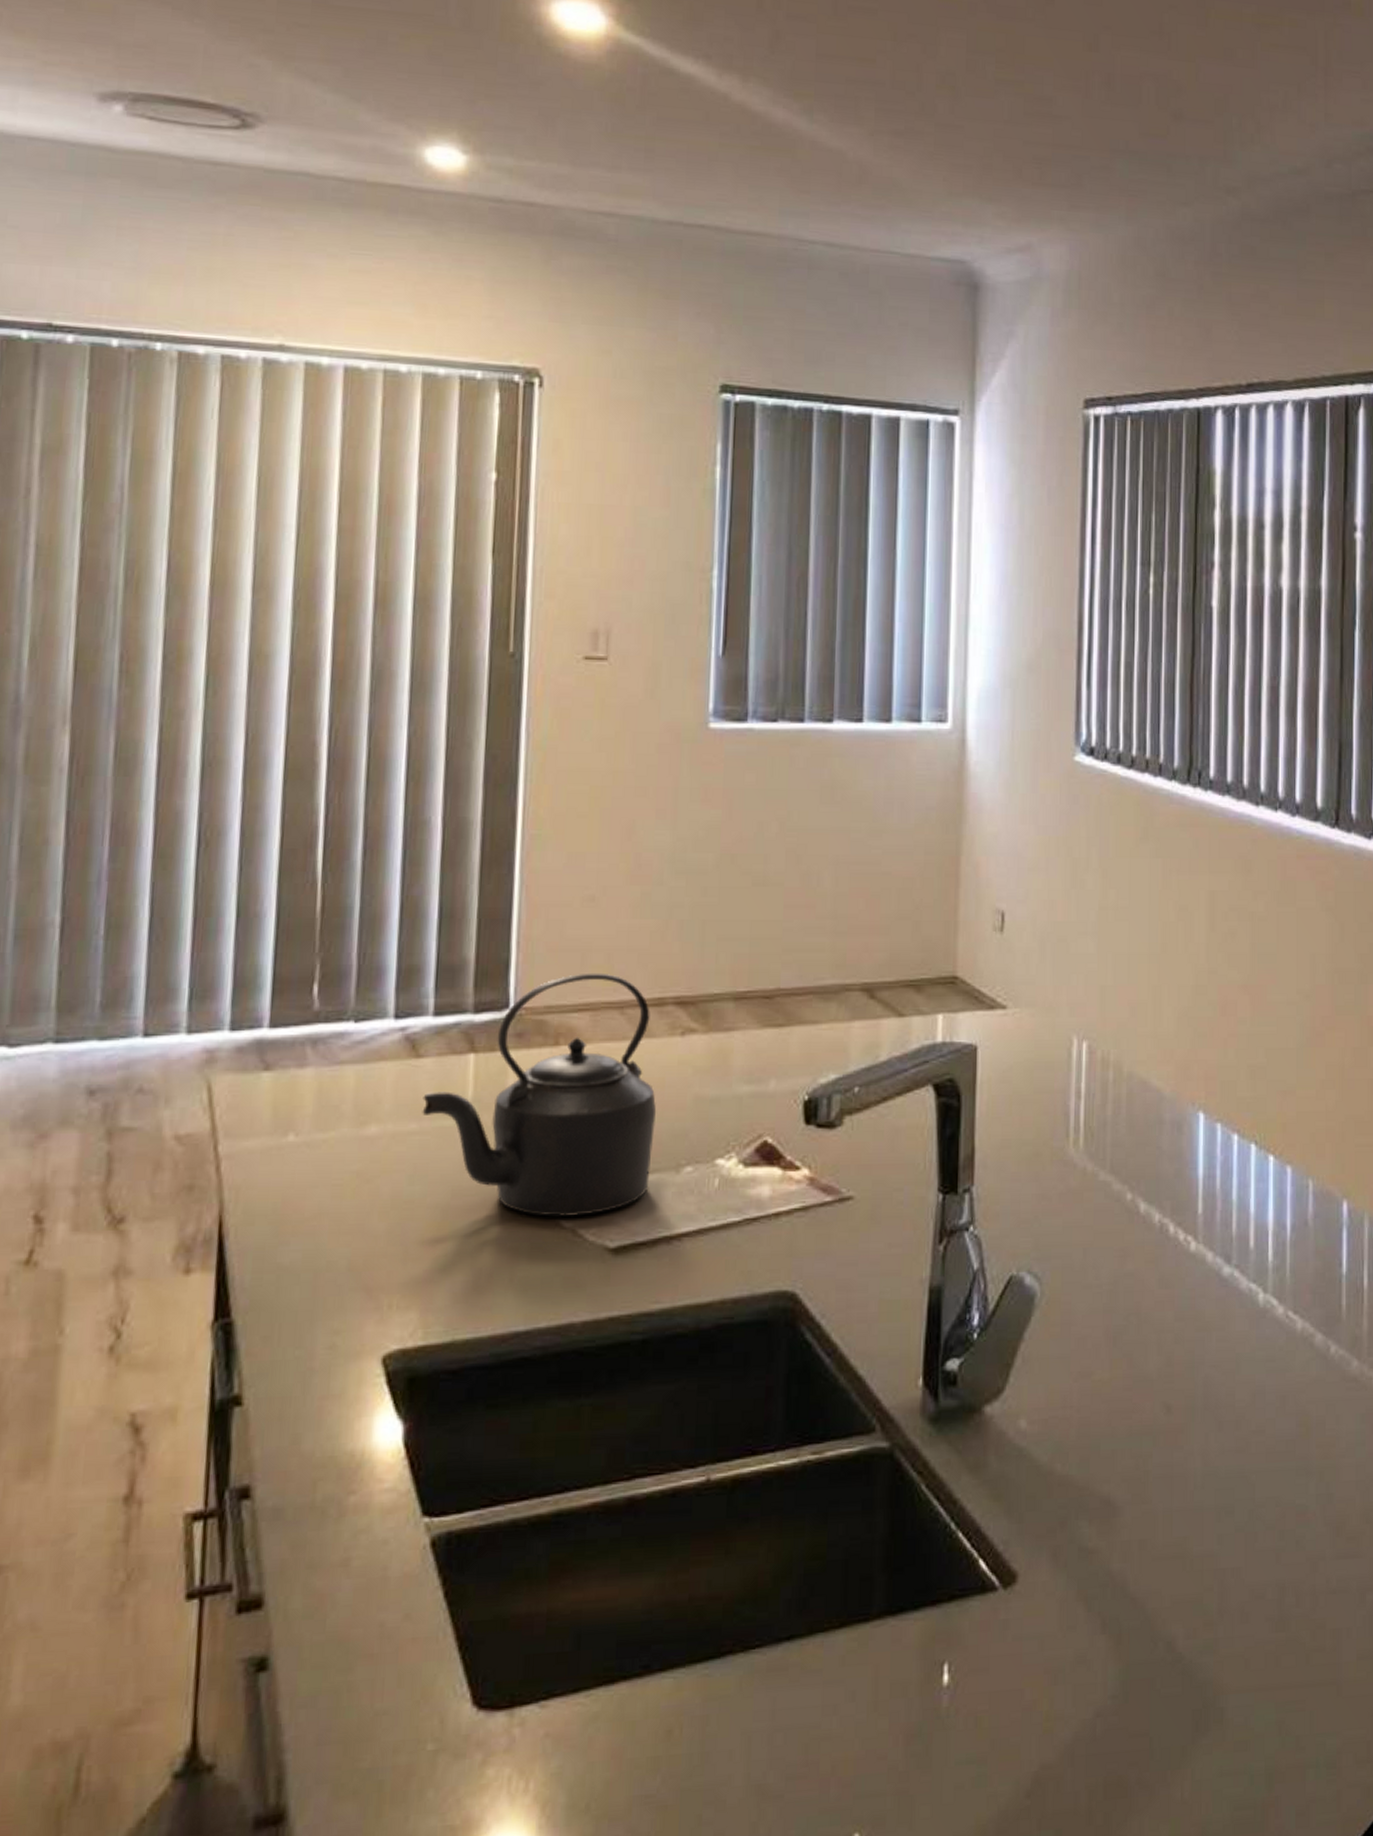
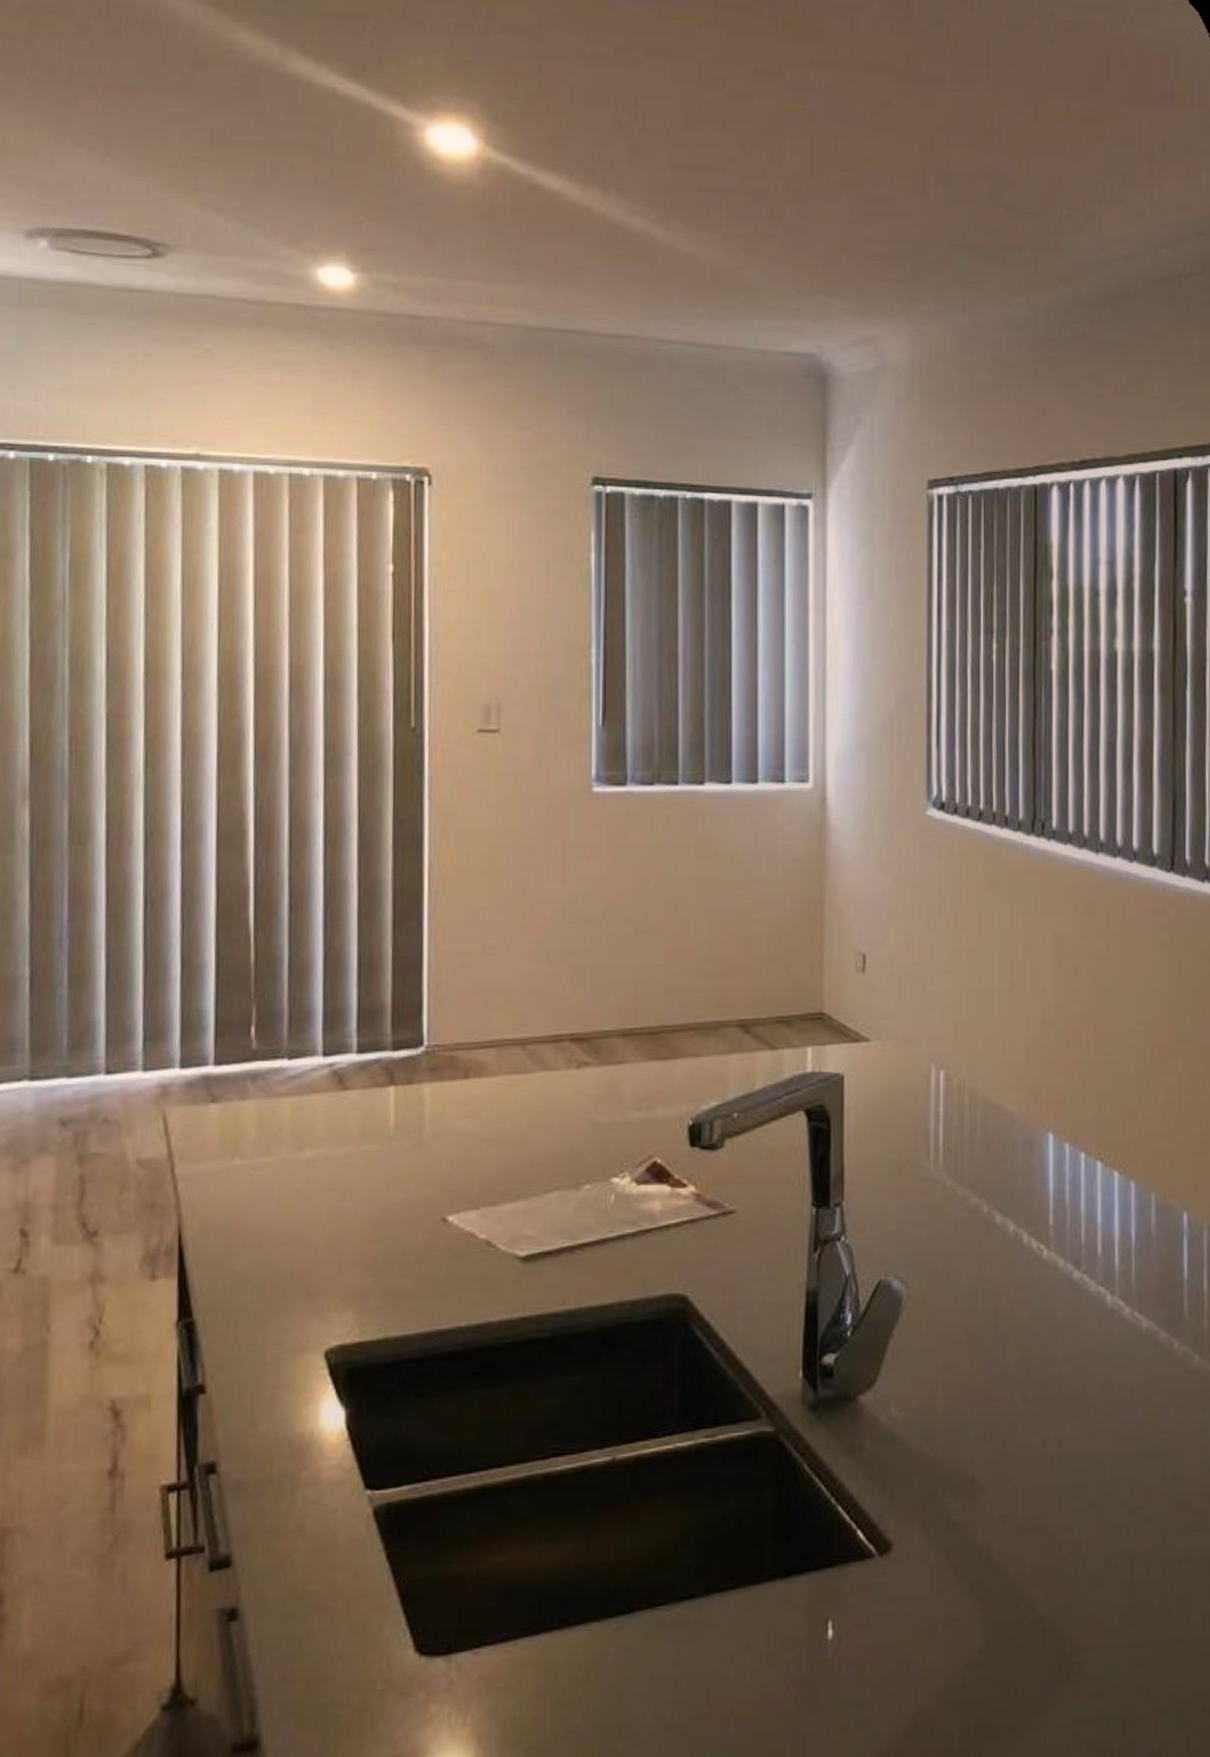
kettle: present [422,973,657,1218] -> none [350,1013,557,1230]

